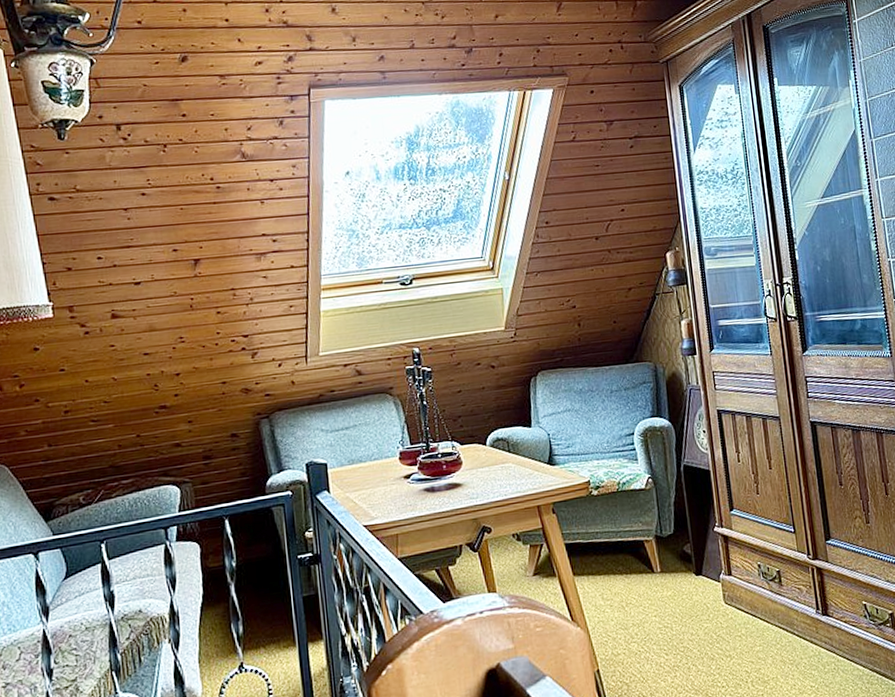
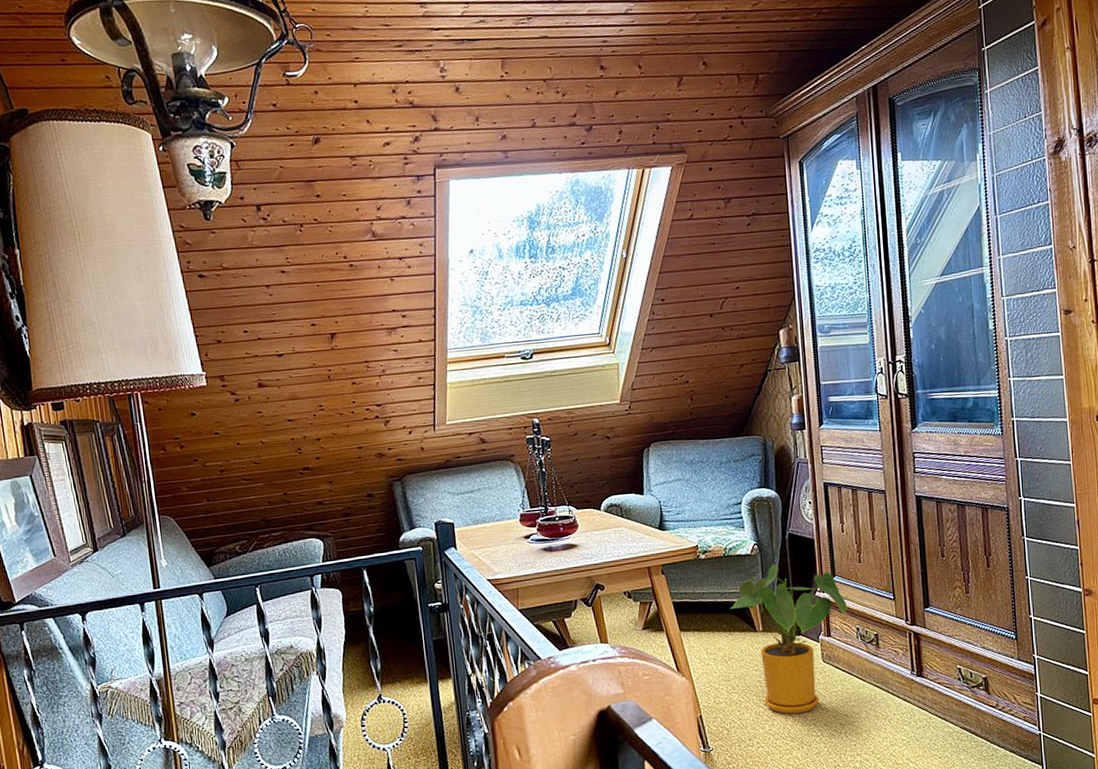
house plant: none [626,498,747,664] -> present [730,564,847,714]

